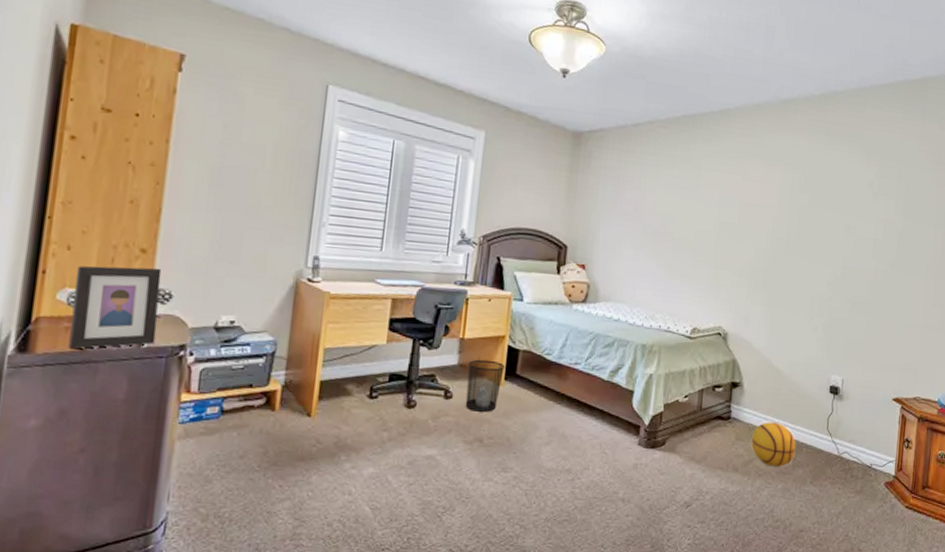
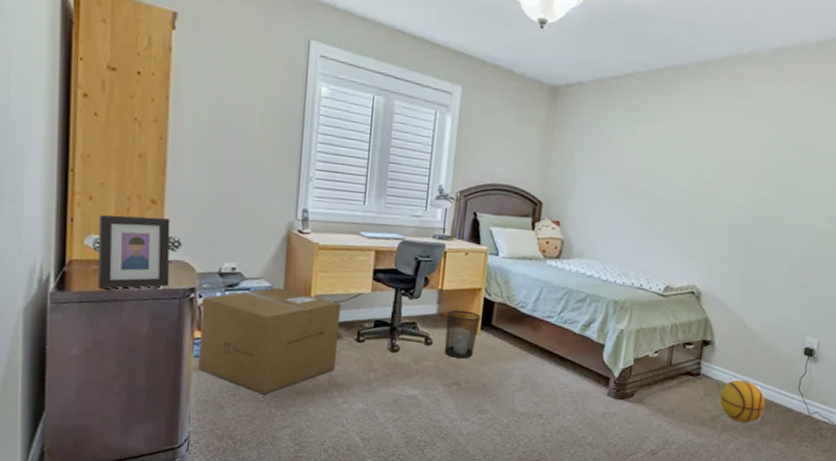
box: none [183,341,353,463] -> present [198,287,342,395]

